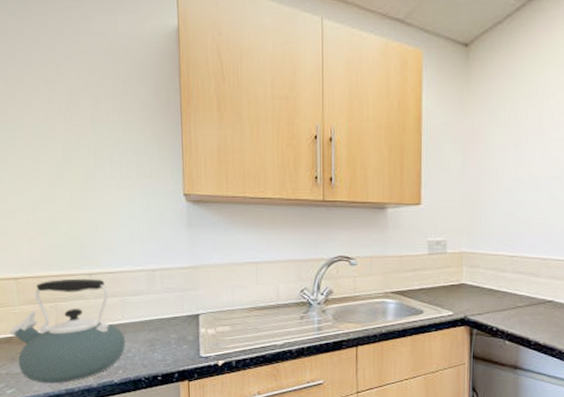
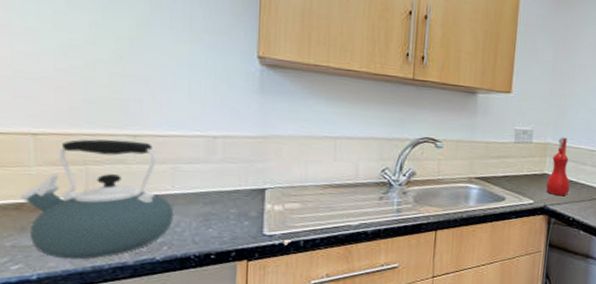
spray bottle: none [464,245,491,306] -> present [545,137,571,196]

